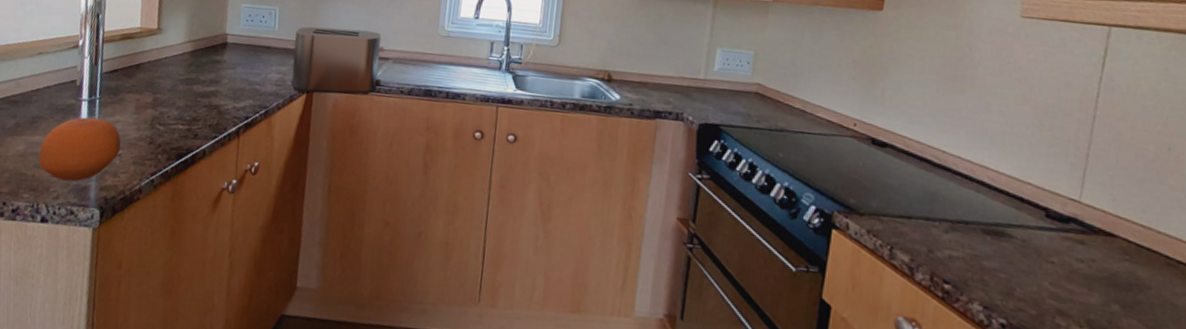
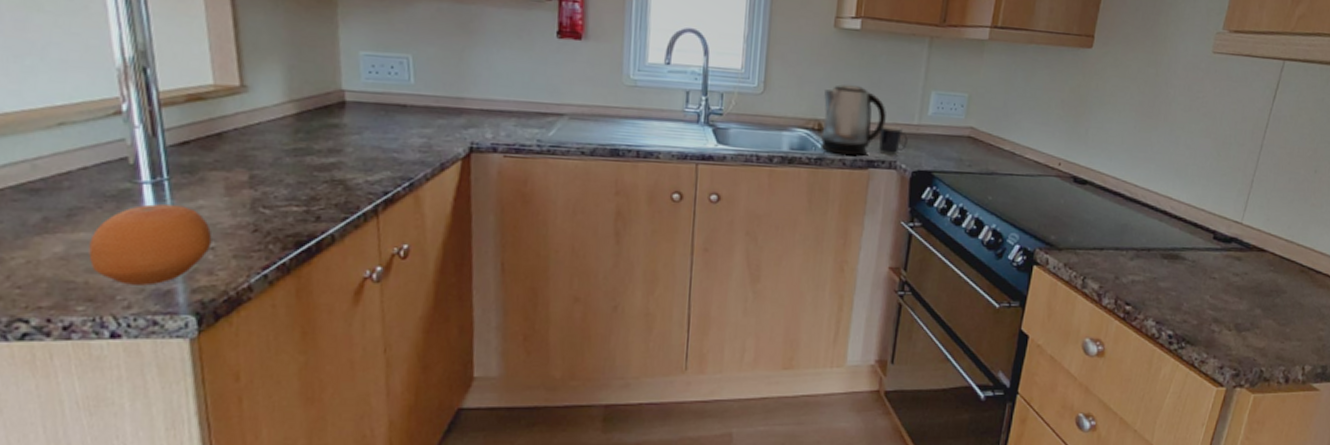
toaster: present [290,26,385,96] -> none [438,78,558,160]
kettle: none [610,39,673,108] -> present [820,84,886,158]
mug: none [666,78,695,107] -> present [879,125,908,155]

